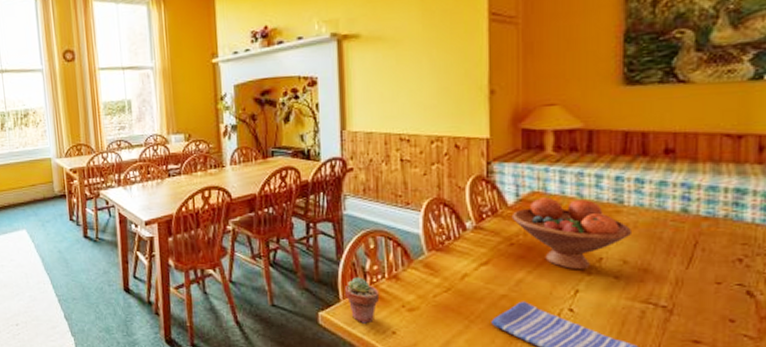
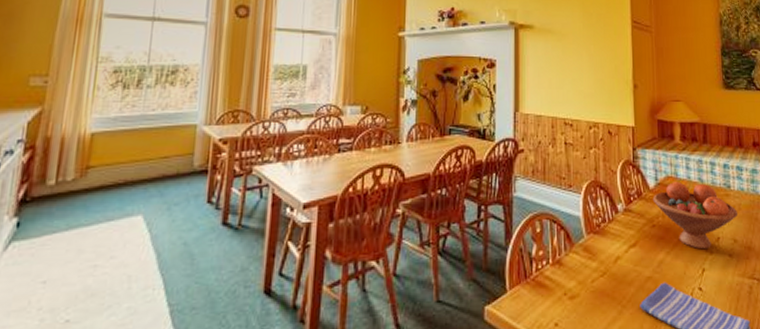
potted succulent: present [345,277,380,324] -> none [512,264,544,317]

